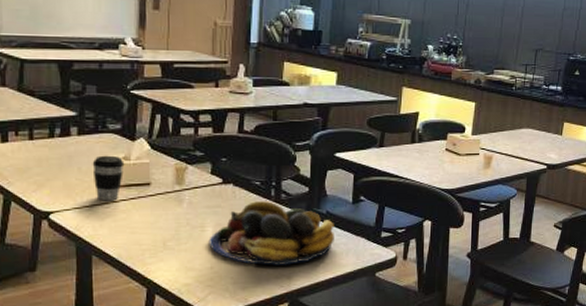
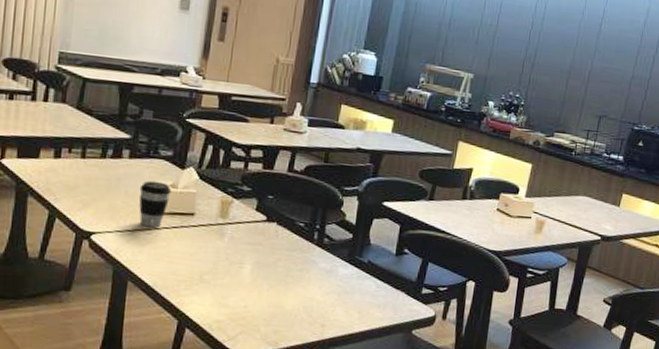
fruit bowl: present [209,200,336,265] -> none [245,242,375,312]

